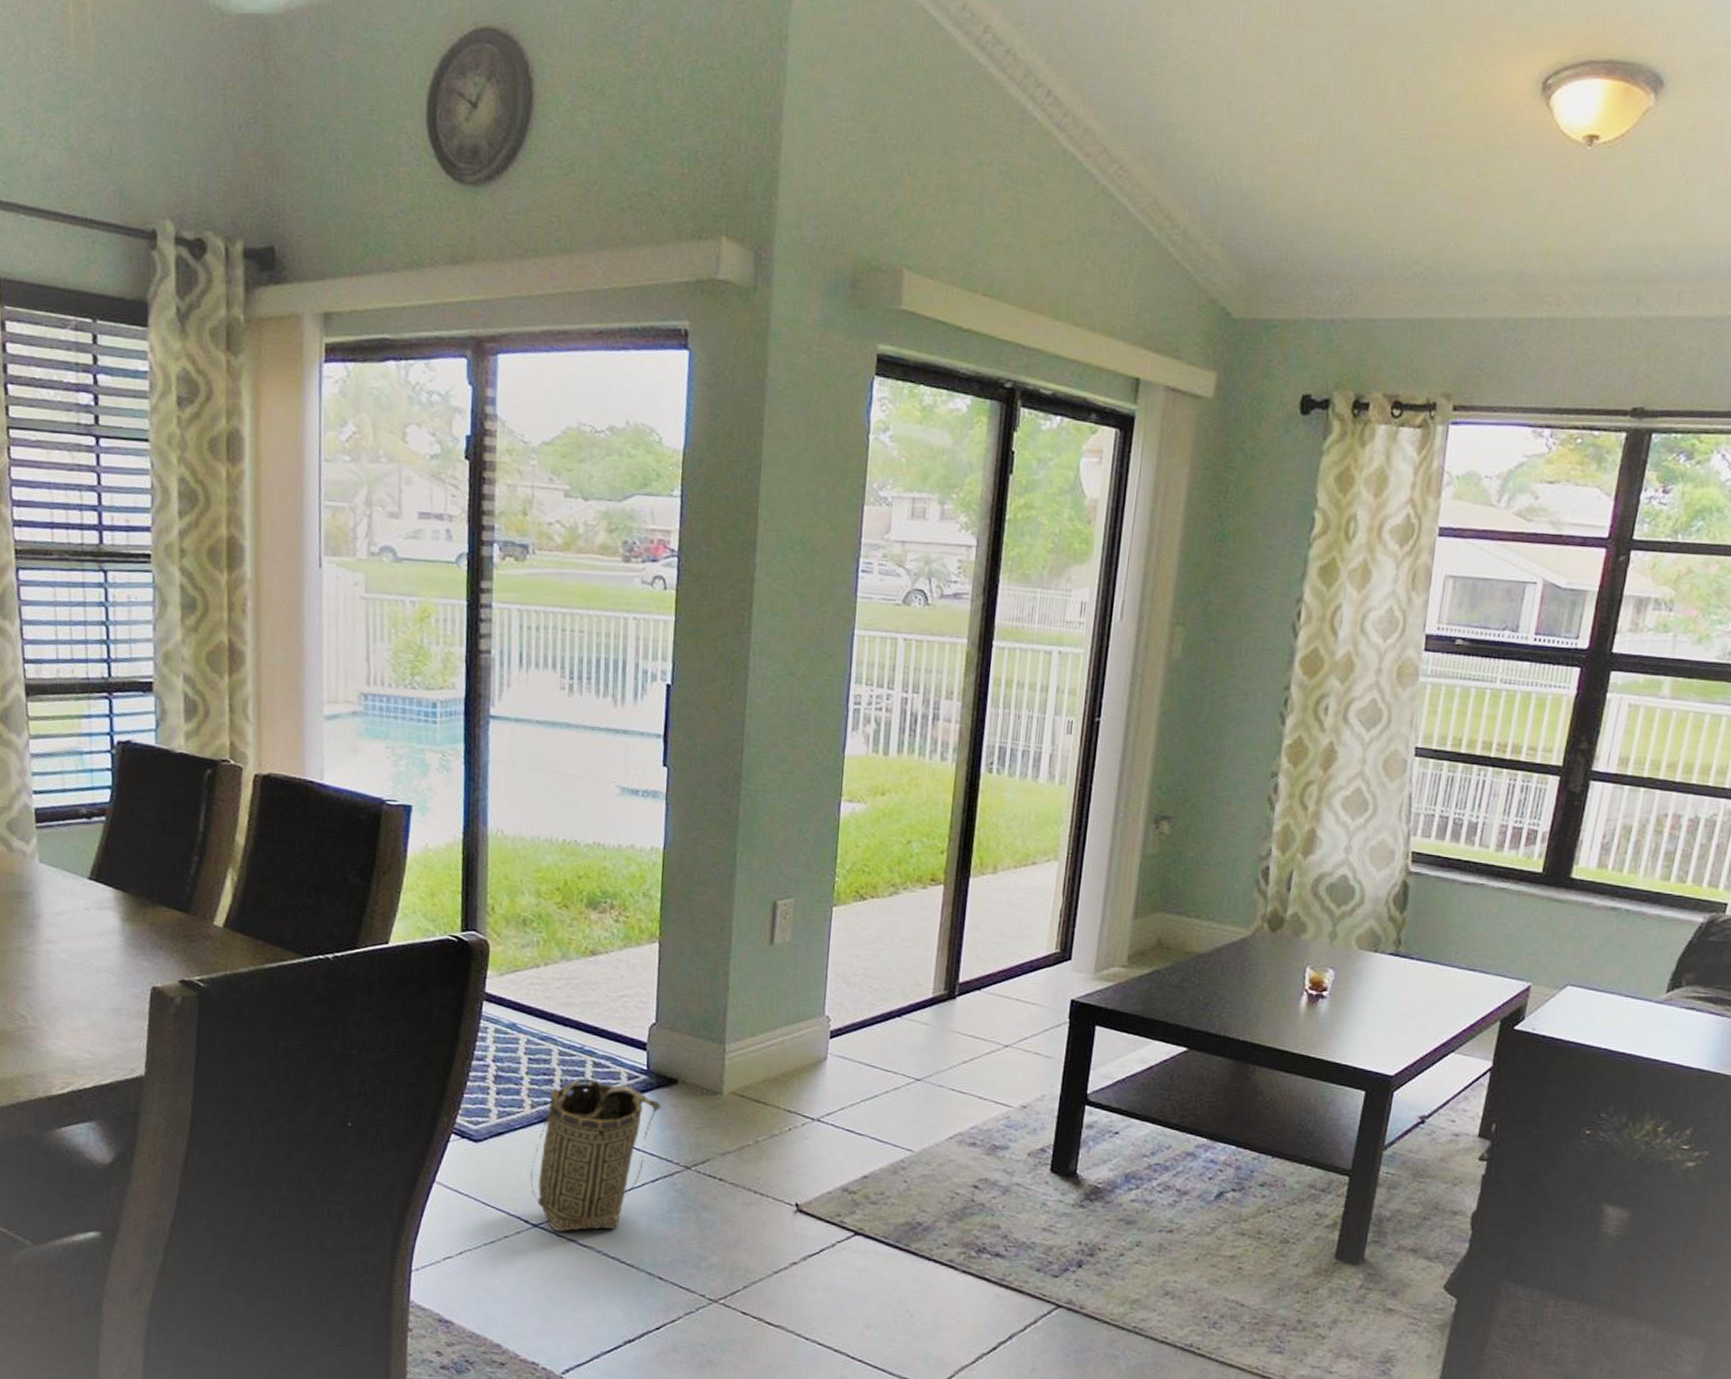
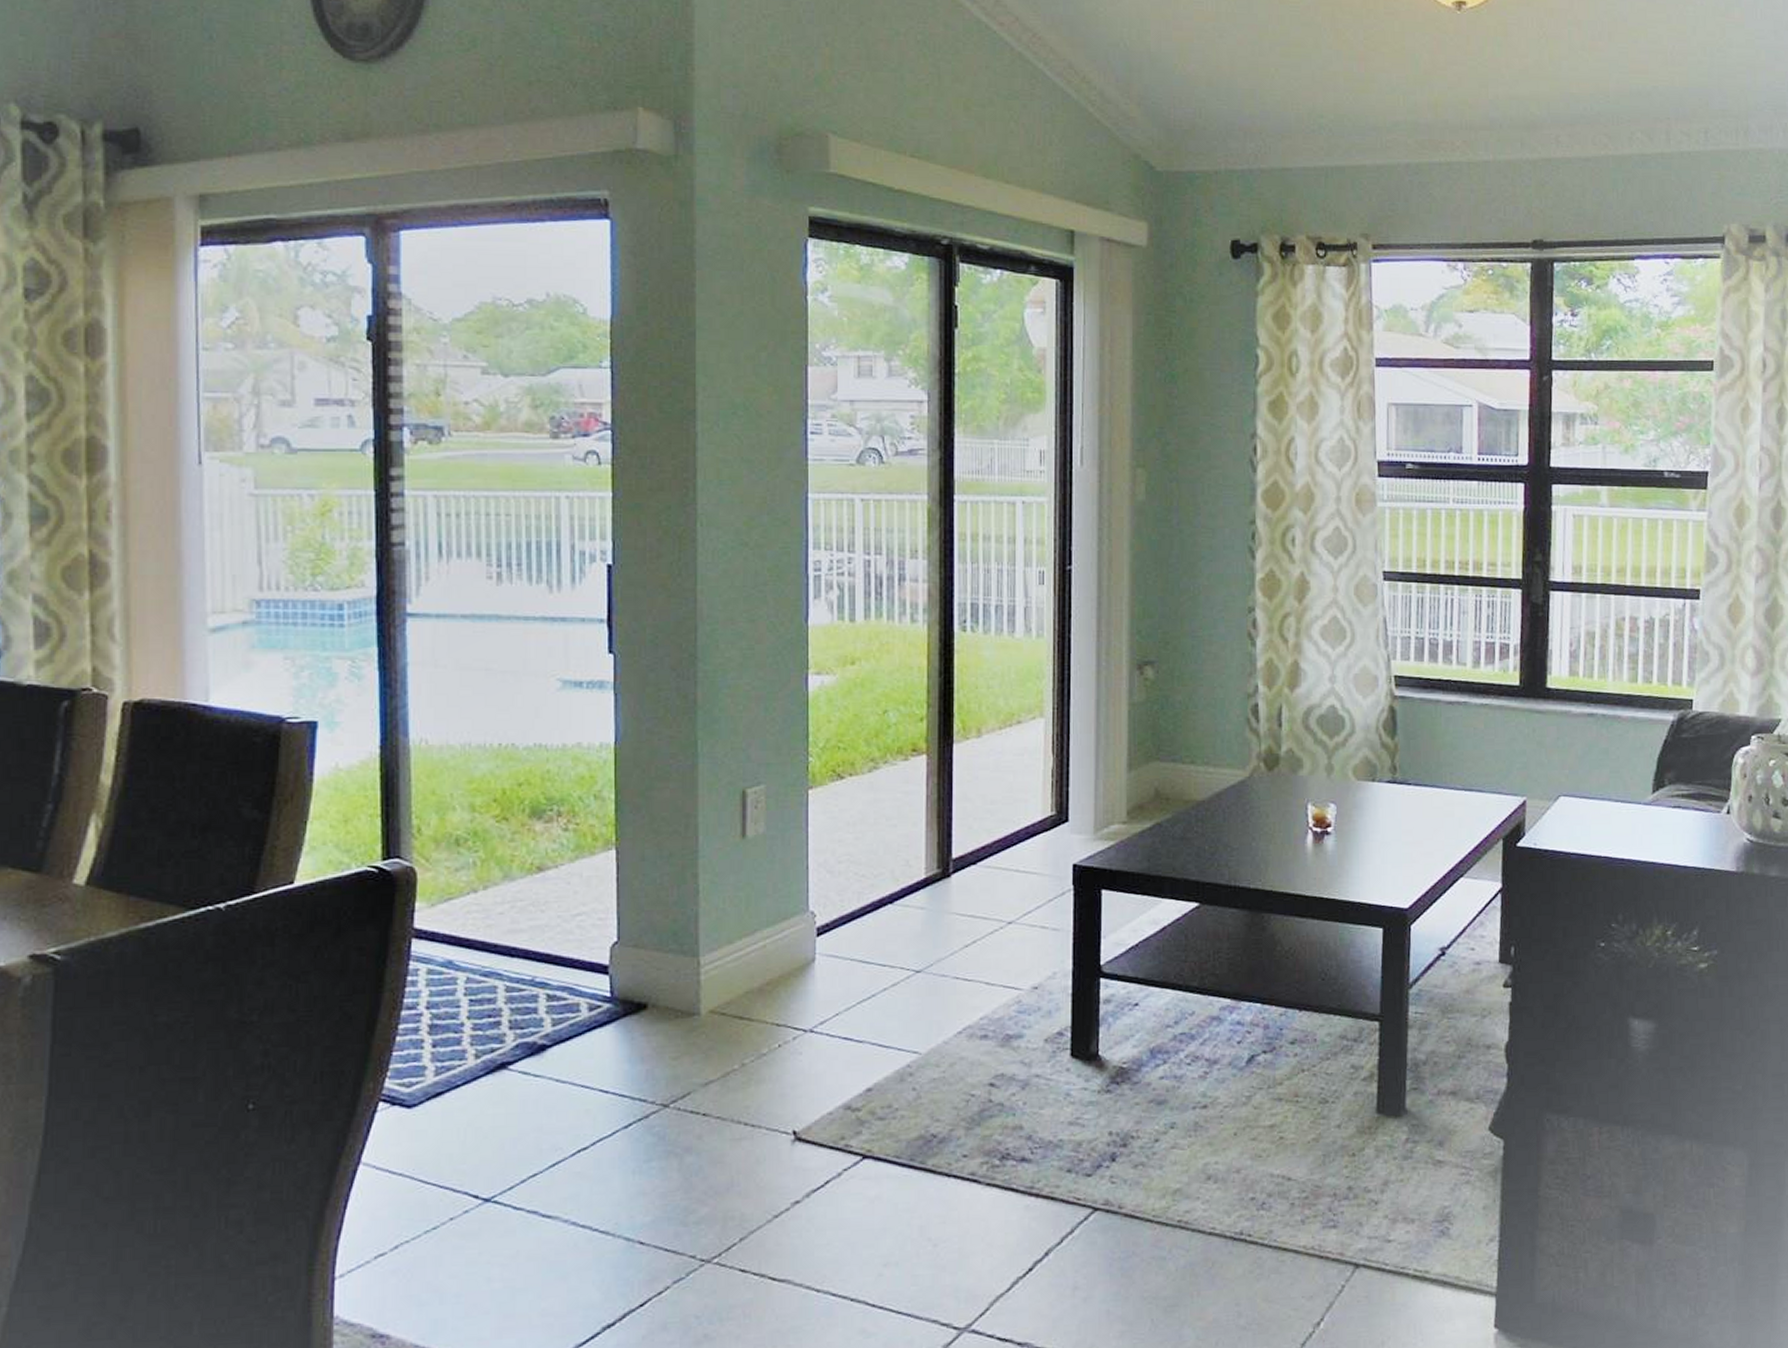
basket: present [530,1078,661,1233] -> none [478,1015,630,1204]

